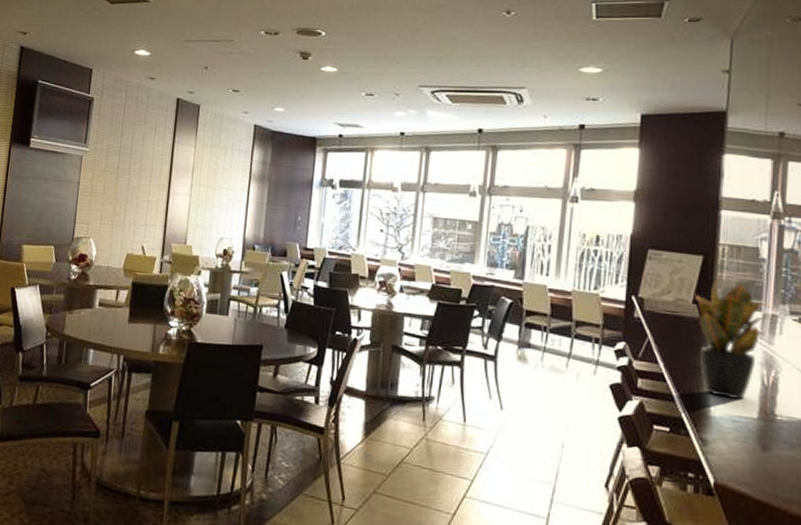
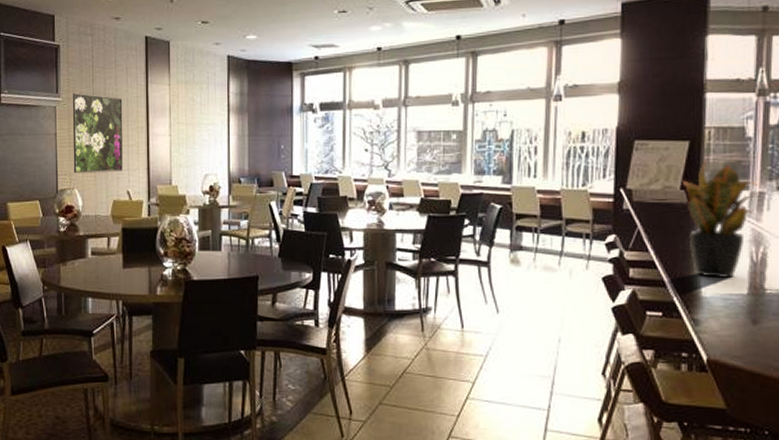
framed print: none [91,145,148,226] -> present [72,93,123,174]

